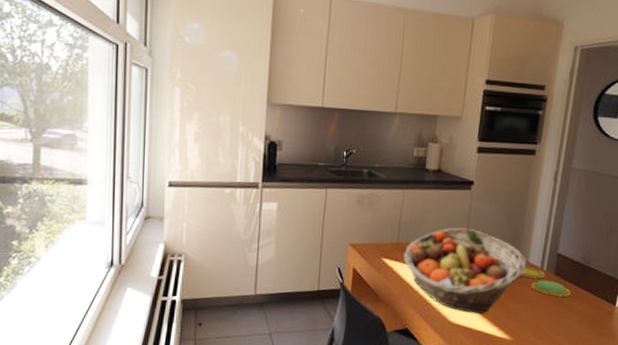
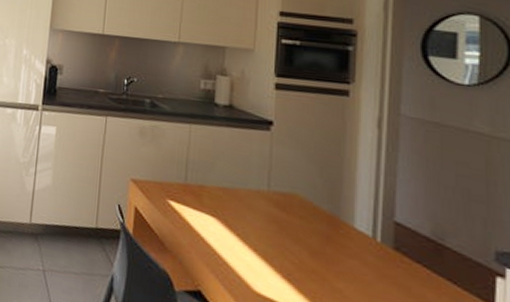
fruit basket: present [403,227,527,314] -> none [192,173,352,288]
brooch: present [521,266,571,298] -> none [345,232,421,283]

